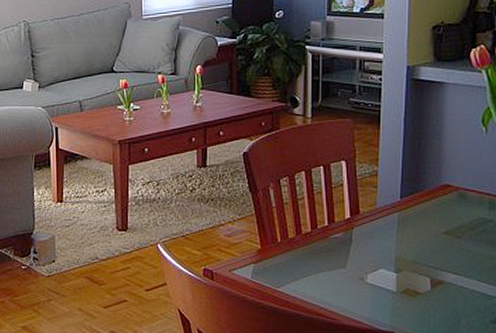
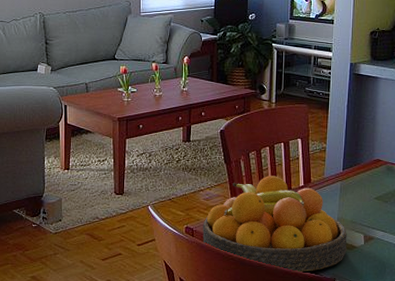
fruit bowl: none [224,206,408,324] -> present [203,176,347,273]

